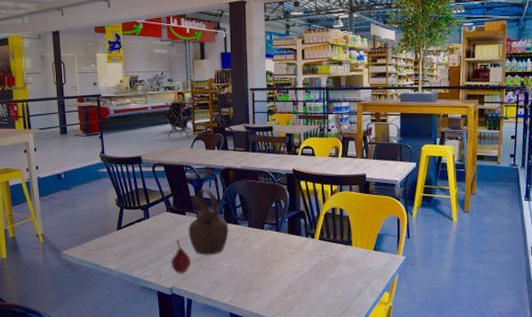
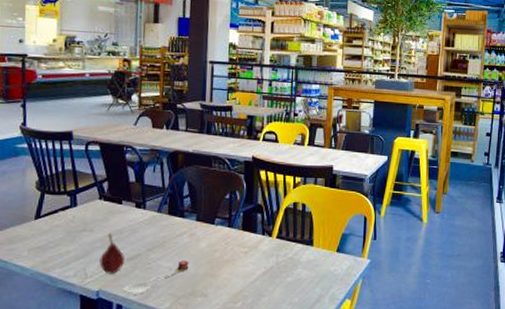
teapot: present [188,189,229,255] -> none [123,174,173,252]
spoon: none [191,261,245,290] -> present [122,260,189,294]

